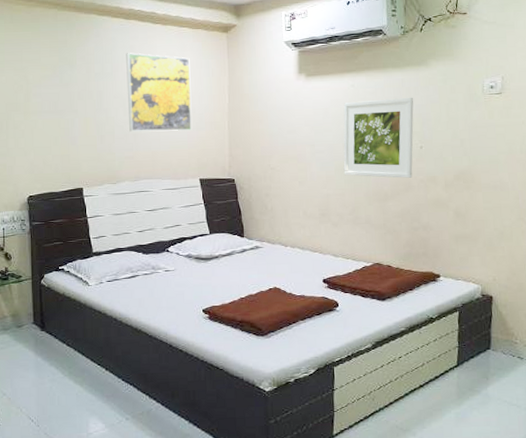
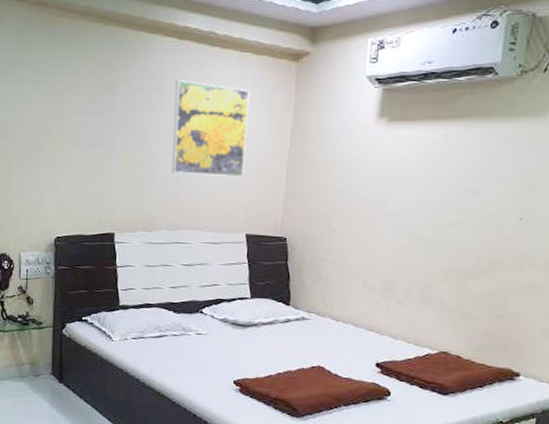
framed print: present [343,97,414,178] -> none [418,155,522,255]

